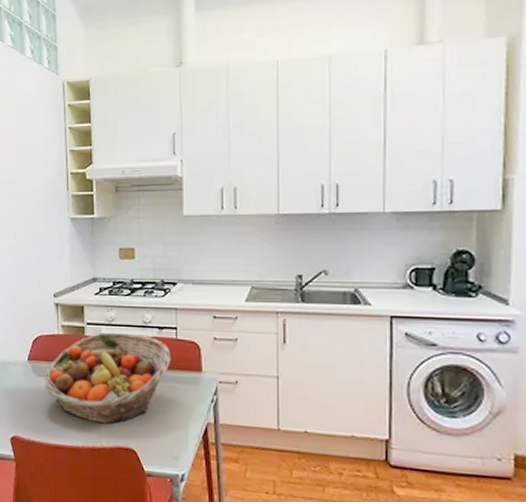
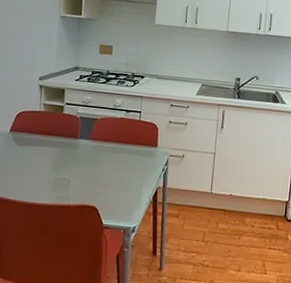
fruit basket: present [44,333,171,424] -> none [23,112,134,186]

